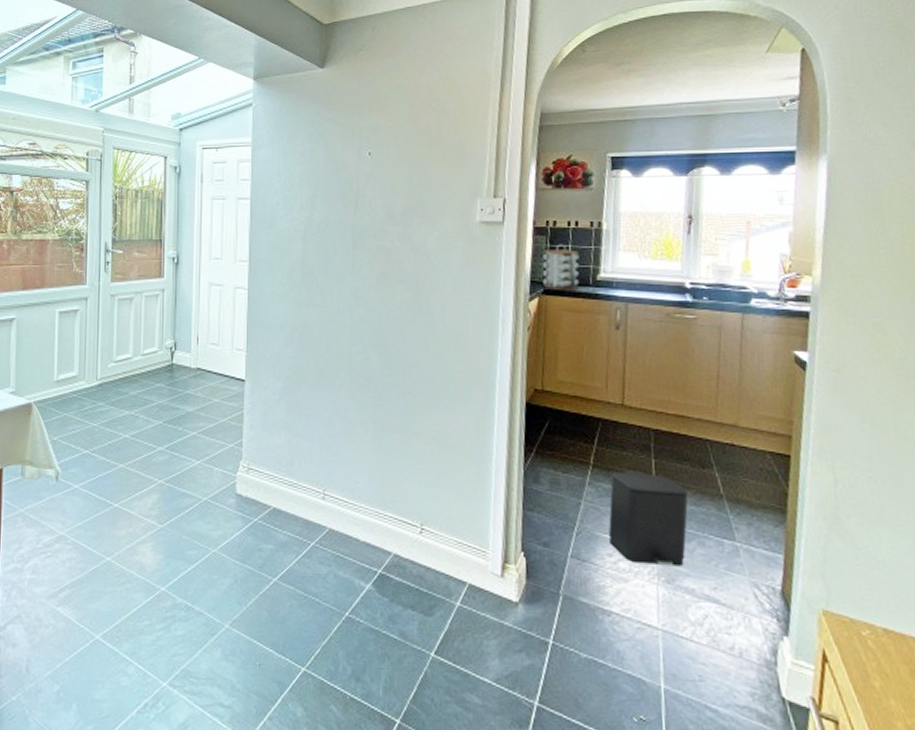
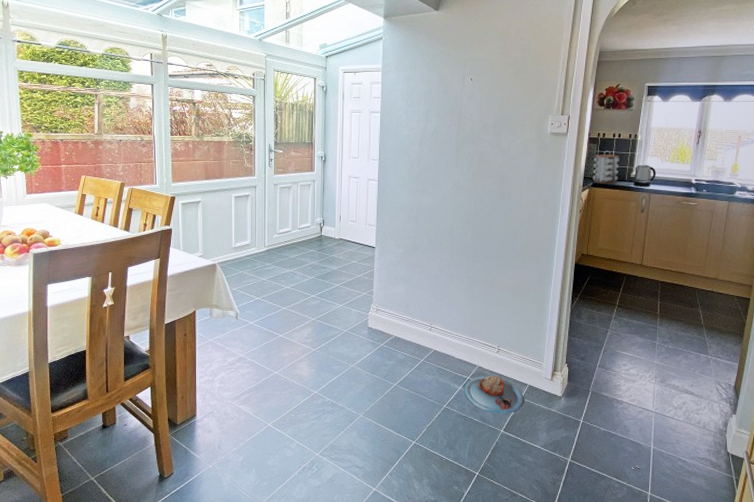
pet bowl: none [374,568,464,627] -> present [464,375,525,413]
kettle: none [601,262,634,294] -> present [634,164,656,187]
pedal bin: present [609,470,689,567] -> none [625,309,680,372]

